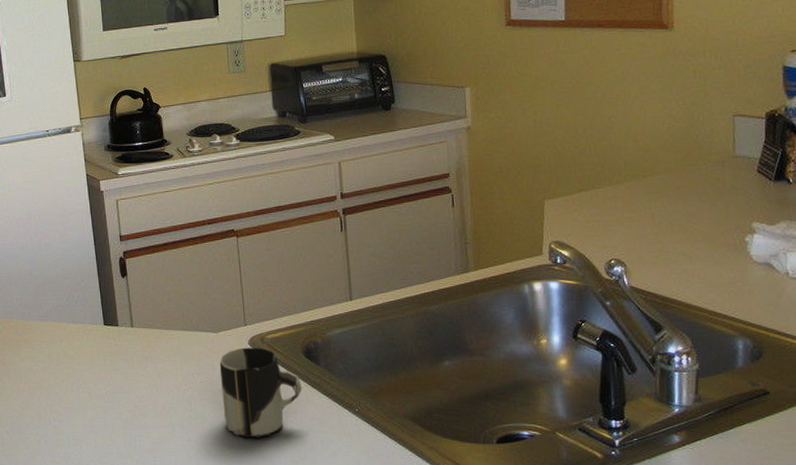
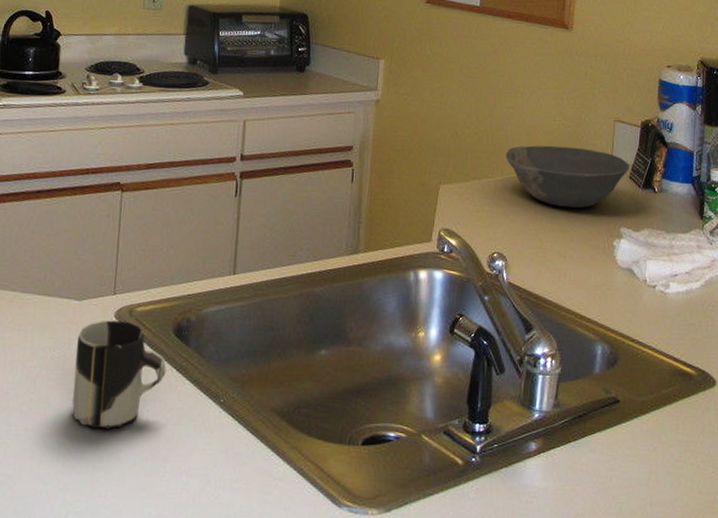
bowl: none [612,147,756,209] -> present [505,145,629,209]

